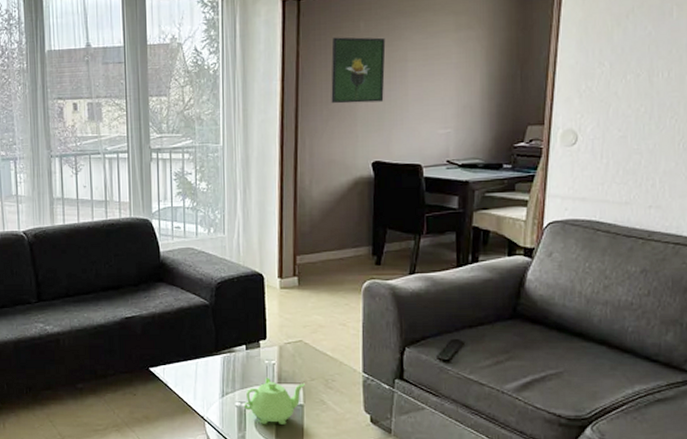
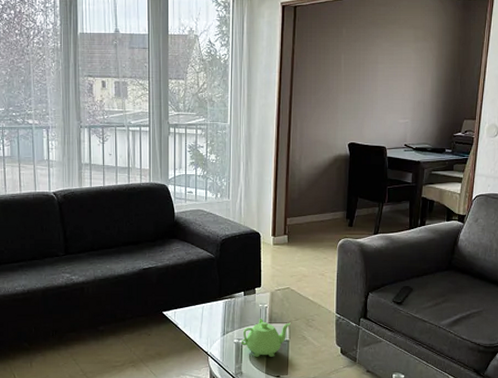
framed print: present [331,37,386,104] -> none [318,40,362,95]

